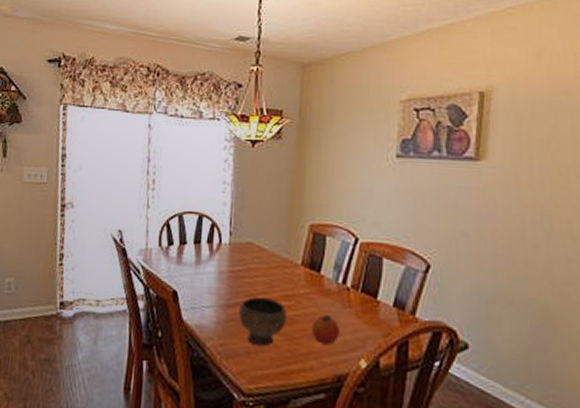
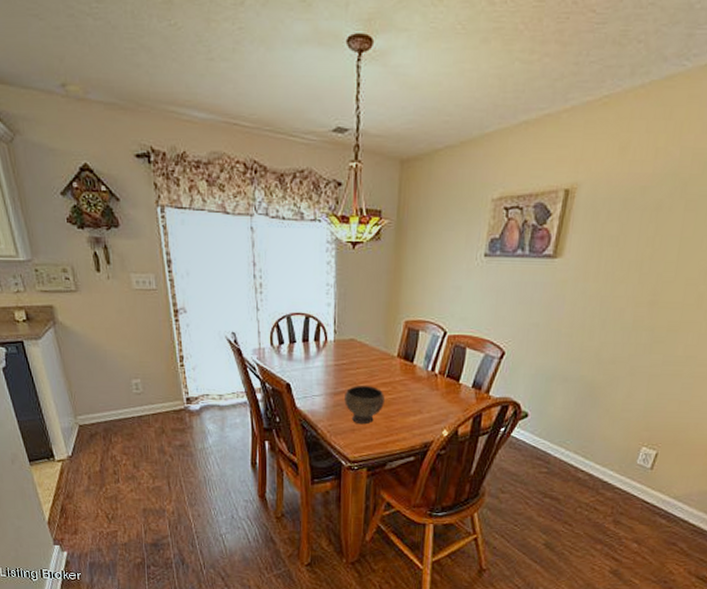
fruit: present [311,315,340,345] -> none [404,397,428,420]

